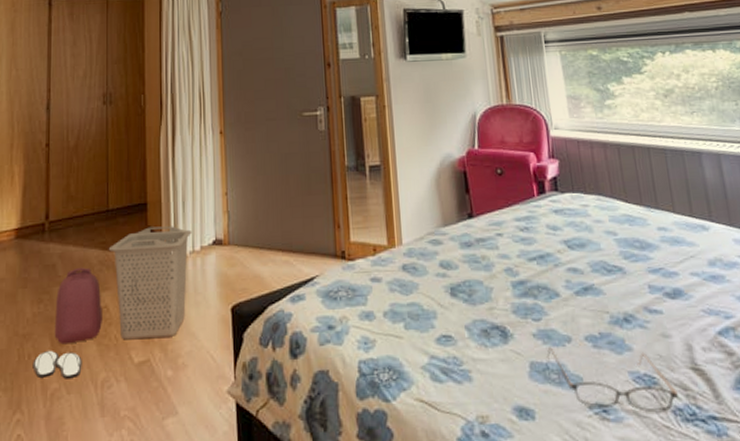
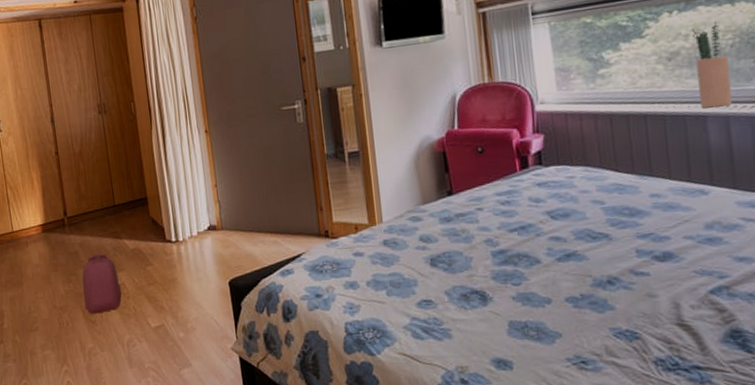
slippers: present [32,351,82,379] -> none [71,319,110,340]
laundry basket: present [108,226,192,340] -> none [119,216,190,310]
eyeglasses: present [546,346,679,413] -> none [525,307,662,364]
vase: none [683,65,722,145] -> present [692,21,733,109]

